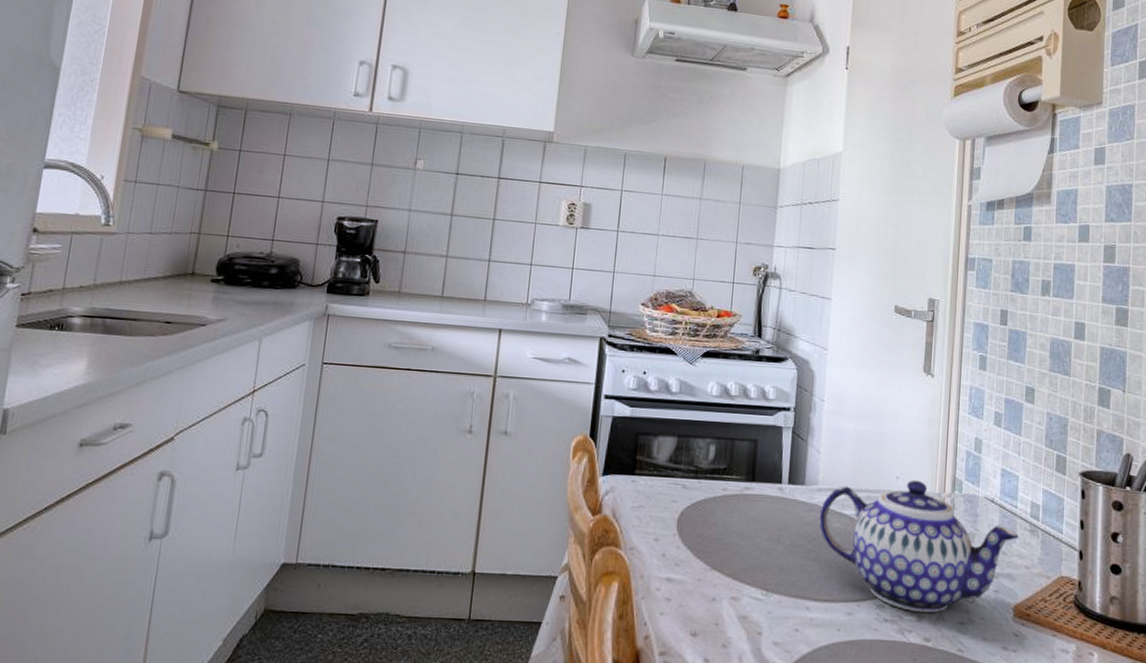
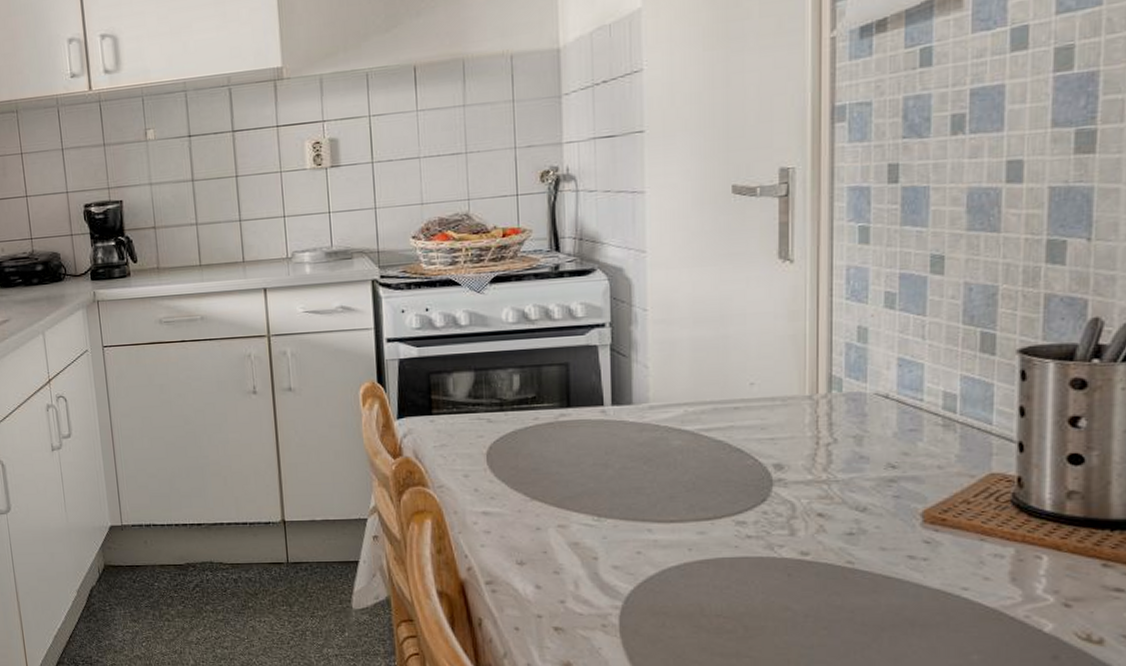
teapot: present [819,480,1020,613] -> none [654,383,928,526]

